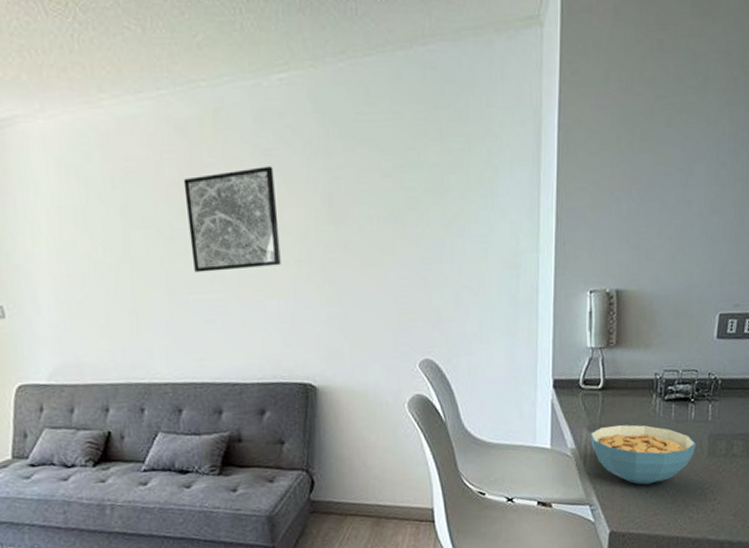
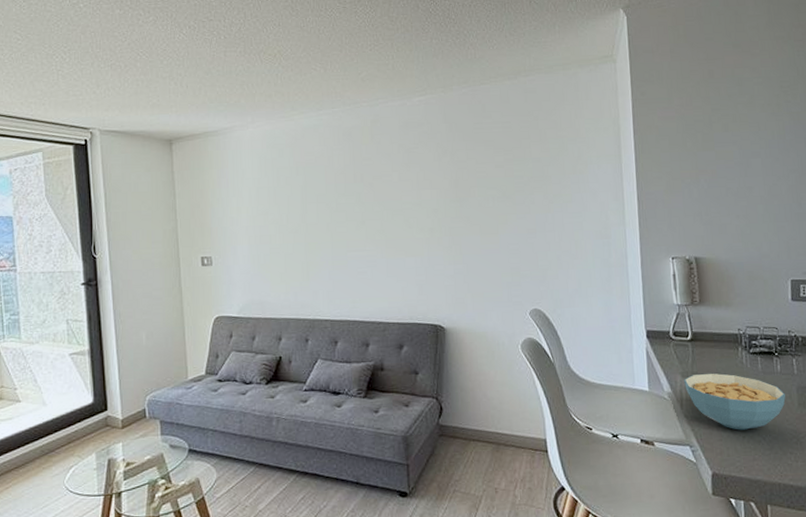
wall art: present [183,166,281,273] -> none [347,160,418,236]

